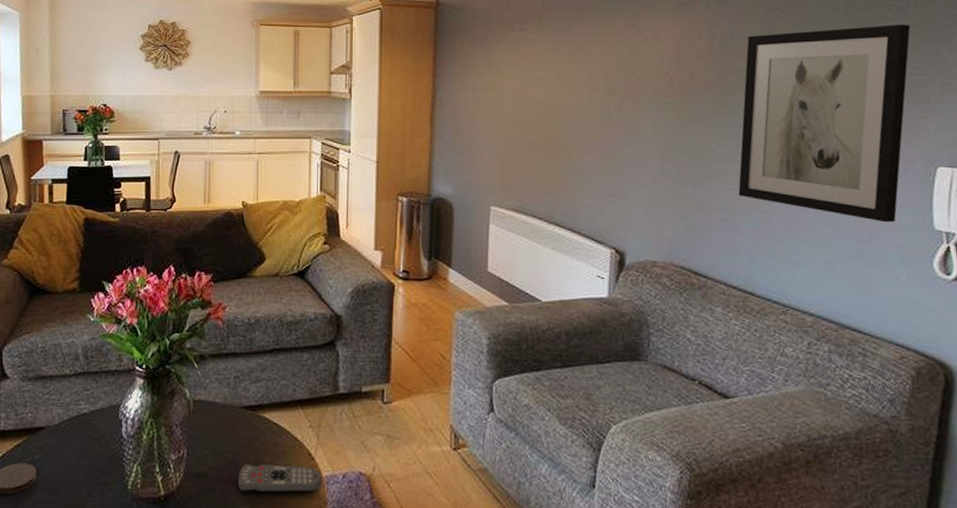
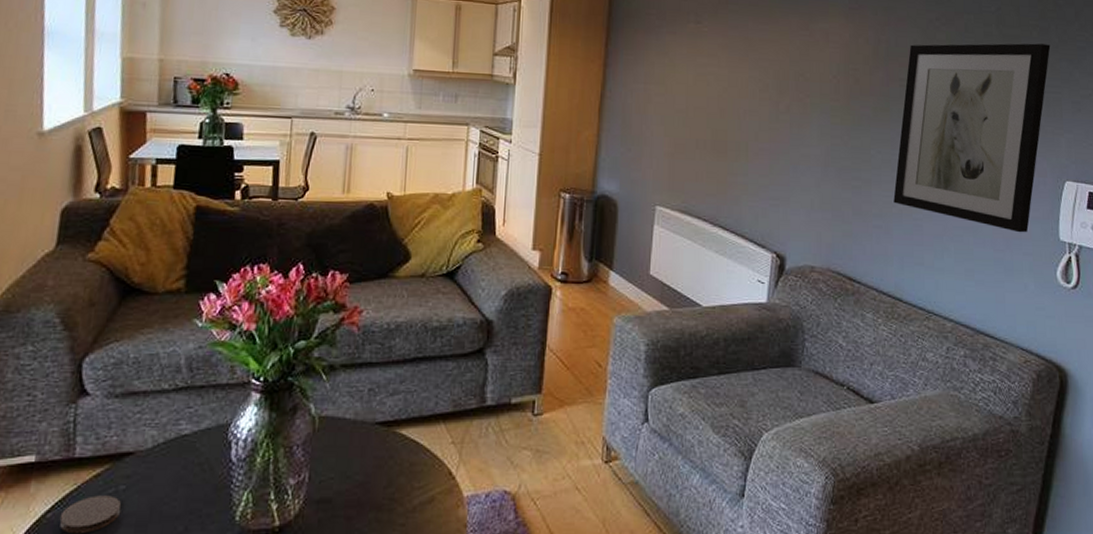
remote control: present [237,464,322,494] -> none [366,486,462,518]

